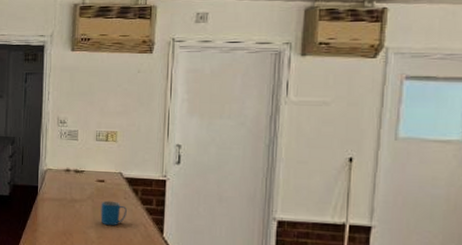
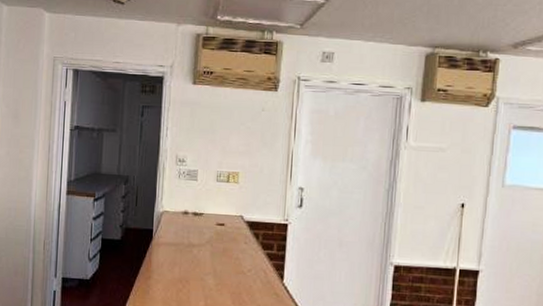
mug: present [100,200,127,225] -> none [219,245,247,272]

